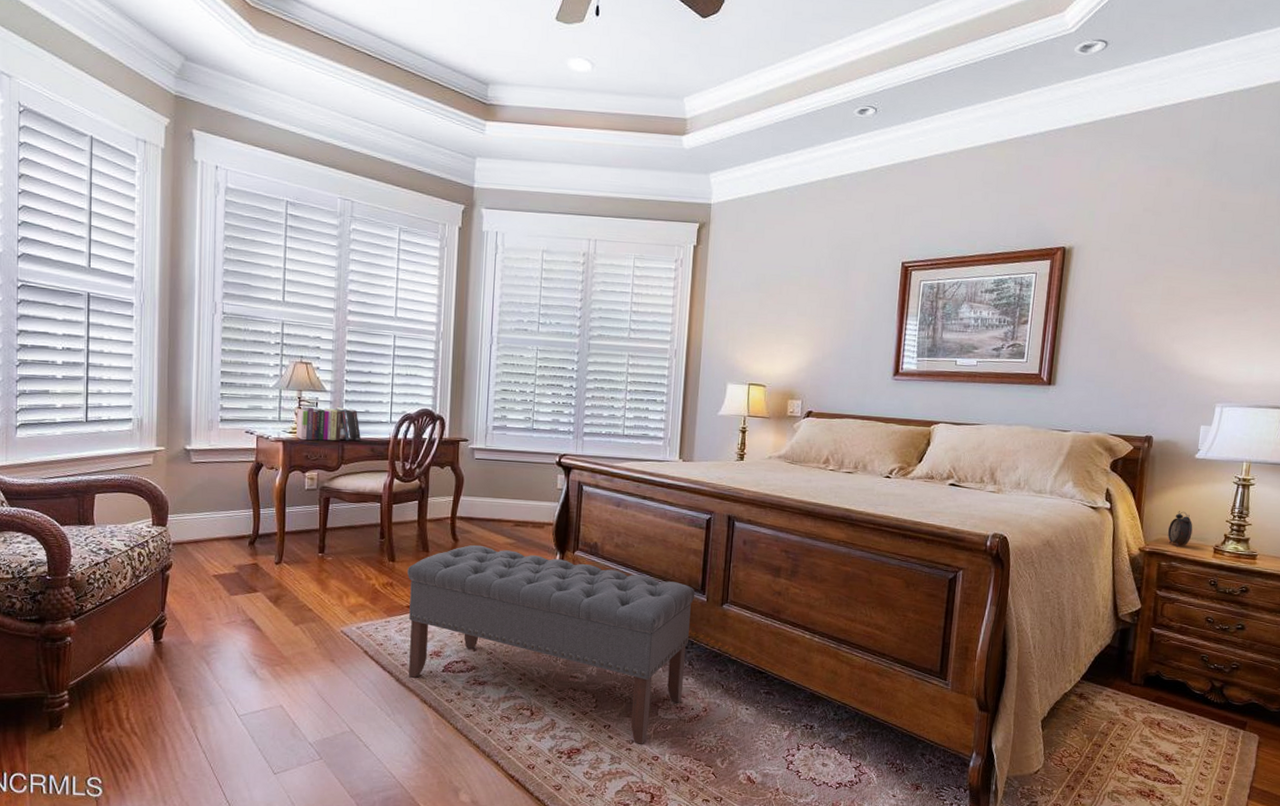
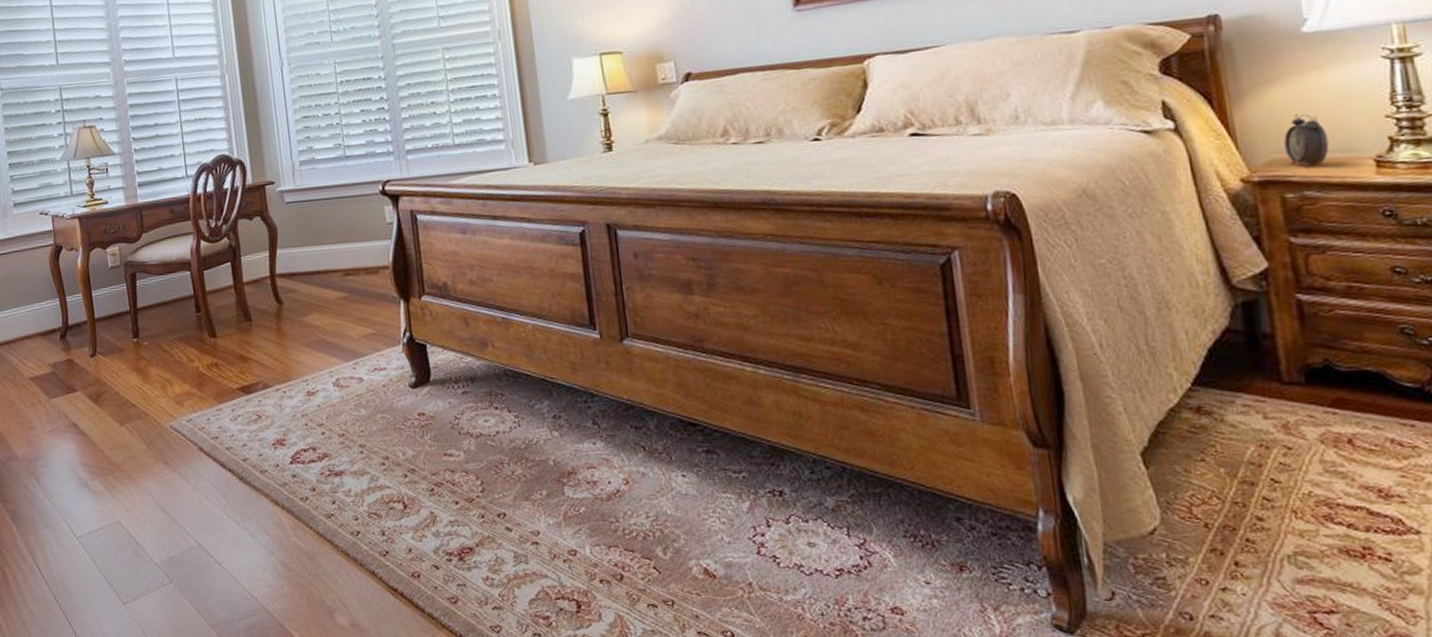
books: present [296,406,361,442] -> none [88,168,158,213]
bench: present [407,544,696,744] -> none [231,304,592,535]

